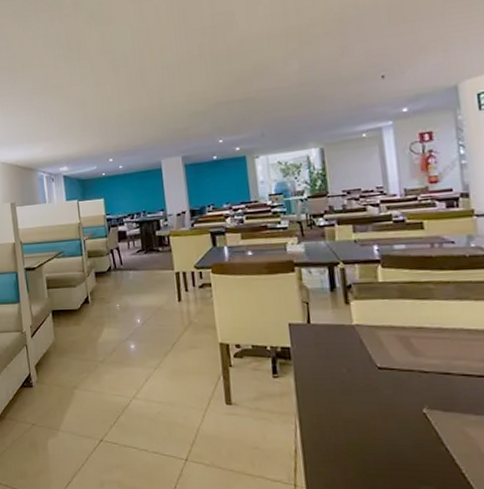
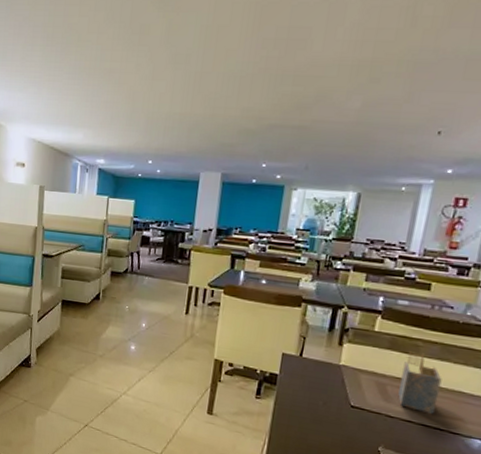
napkin holder: none [421,296,473,362] -> present [398,351,442,415]

